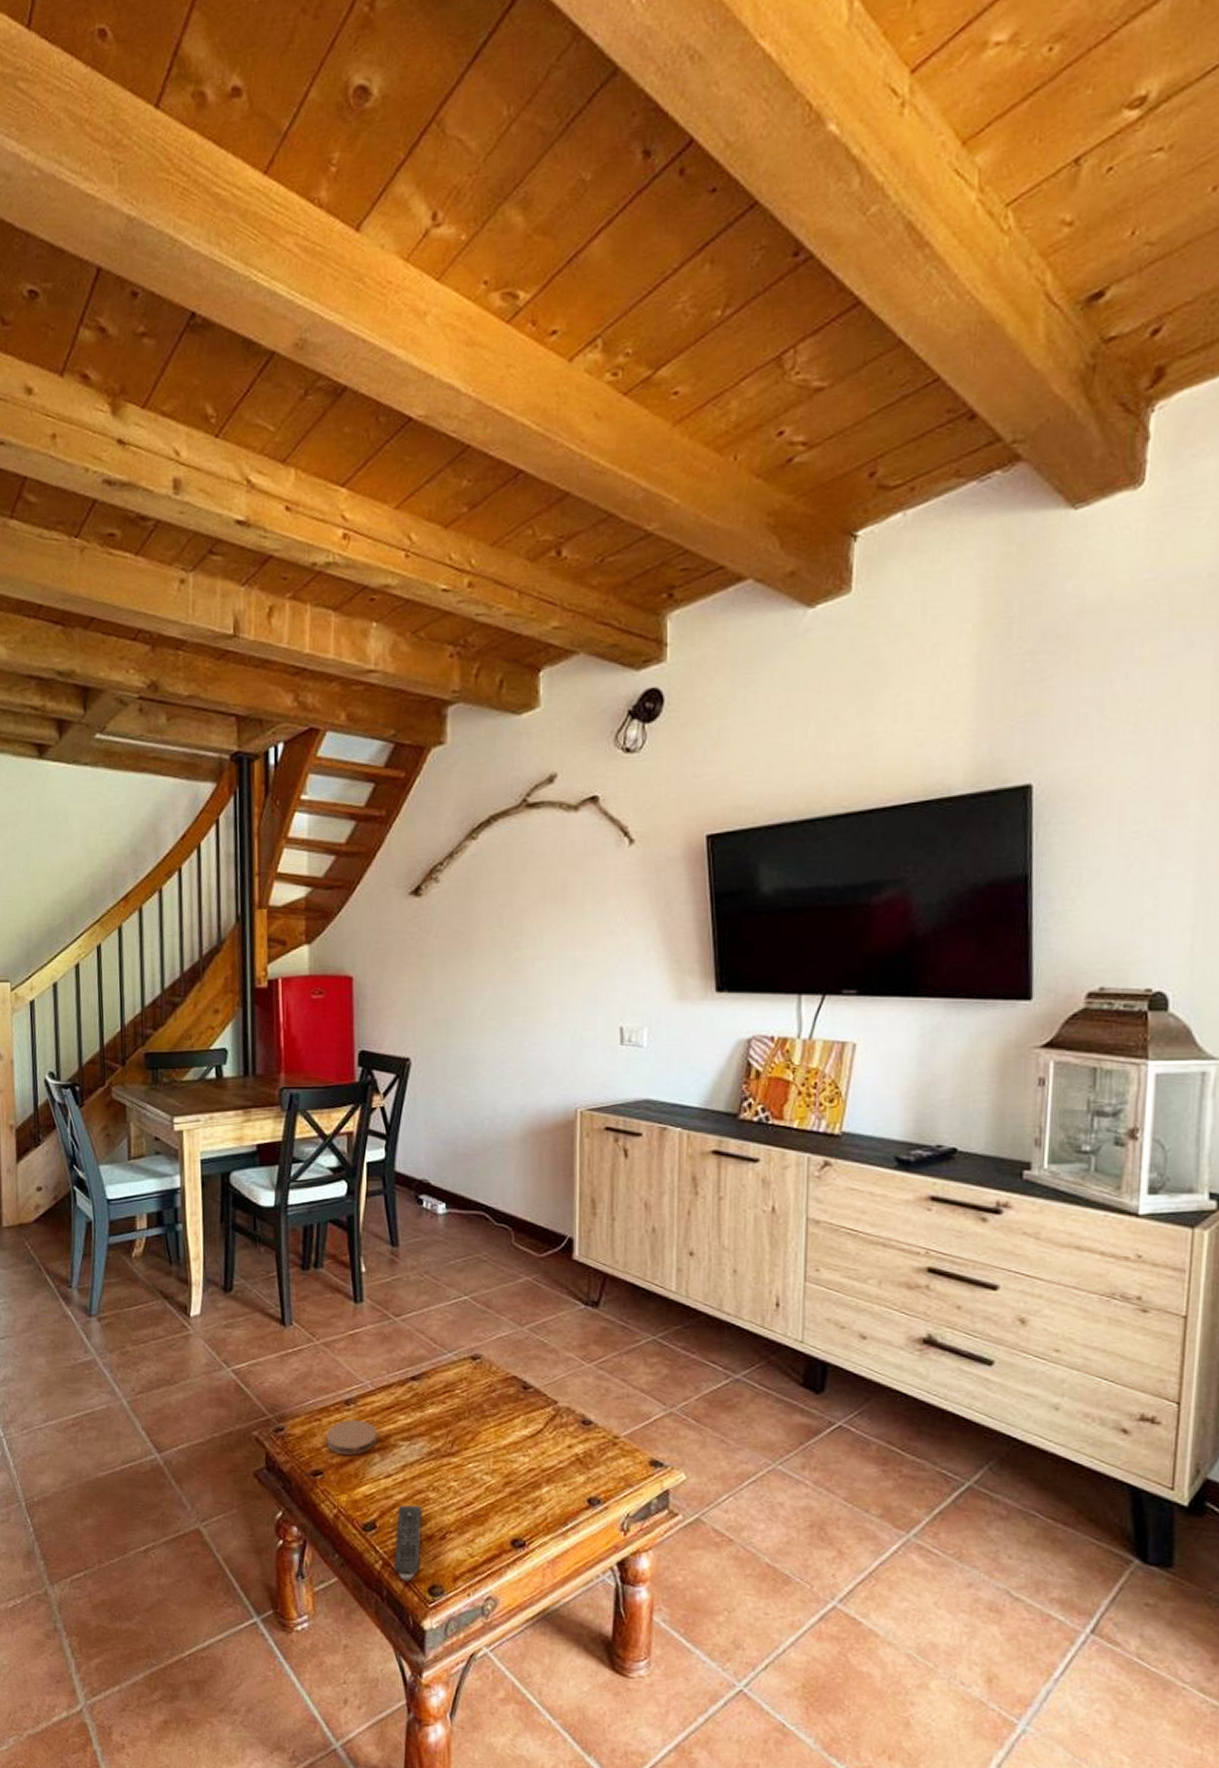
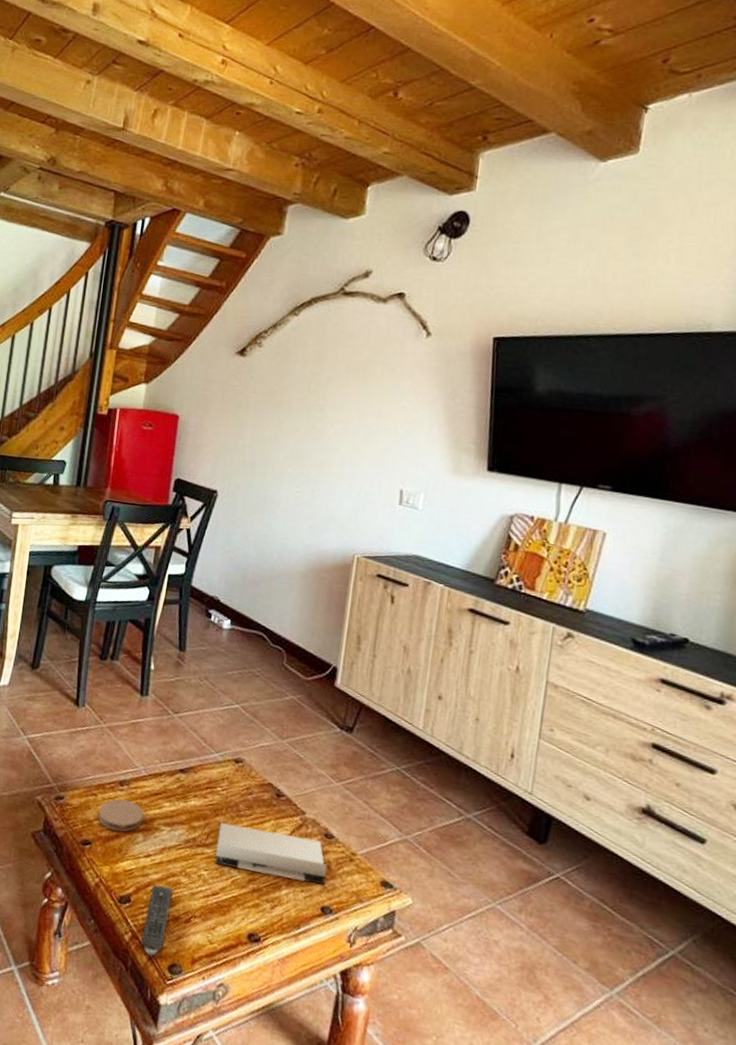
book: none [464,1425,589,1476] -> present [215,820,328,885]

